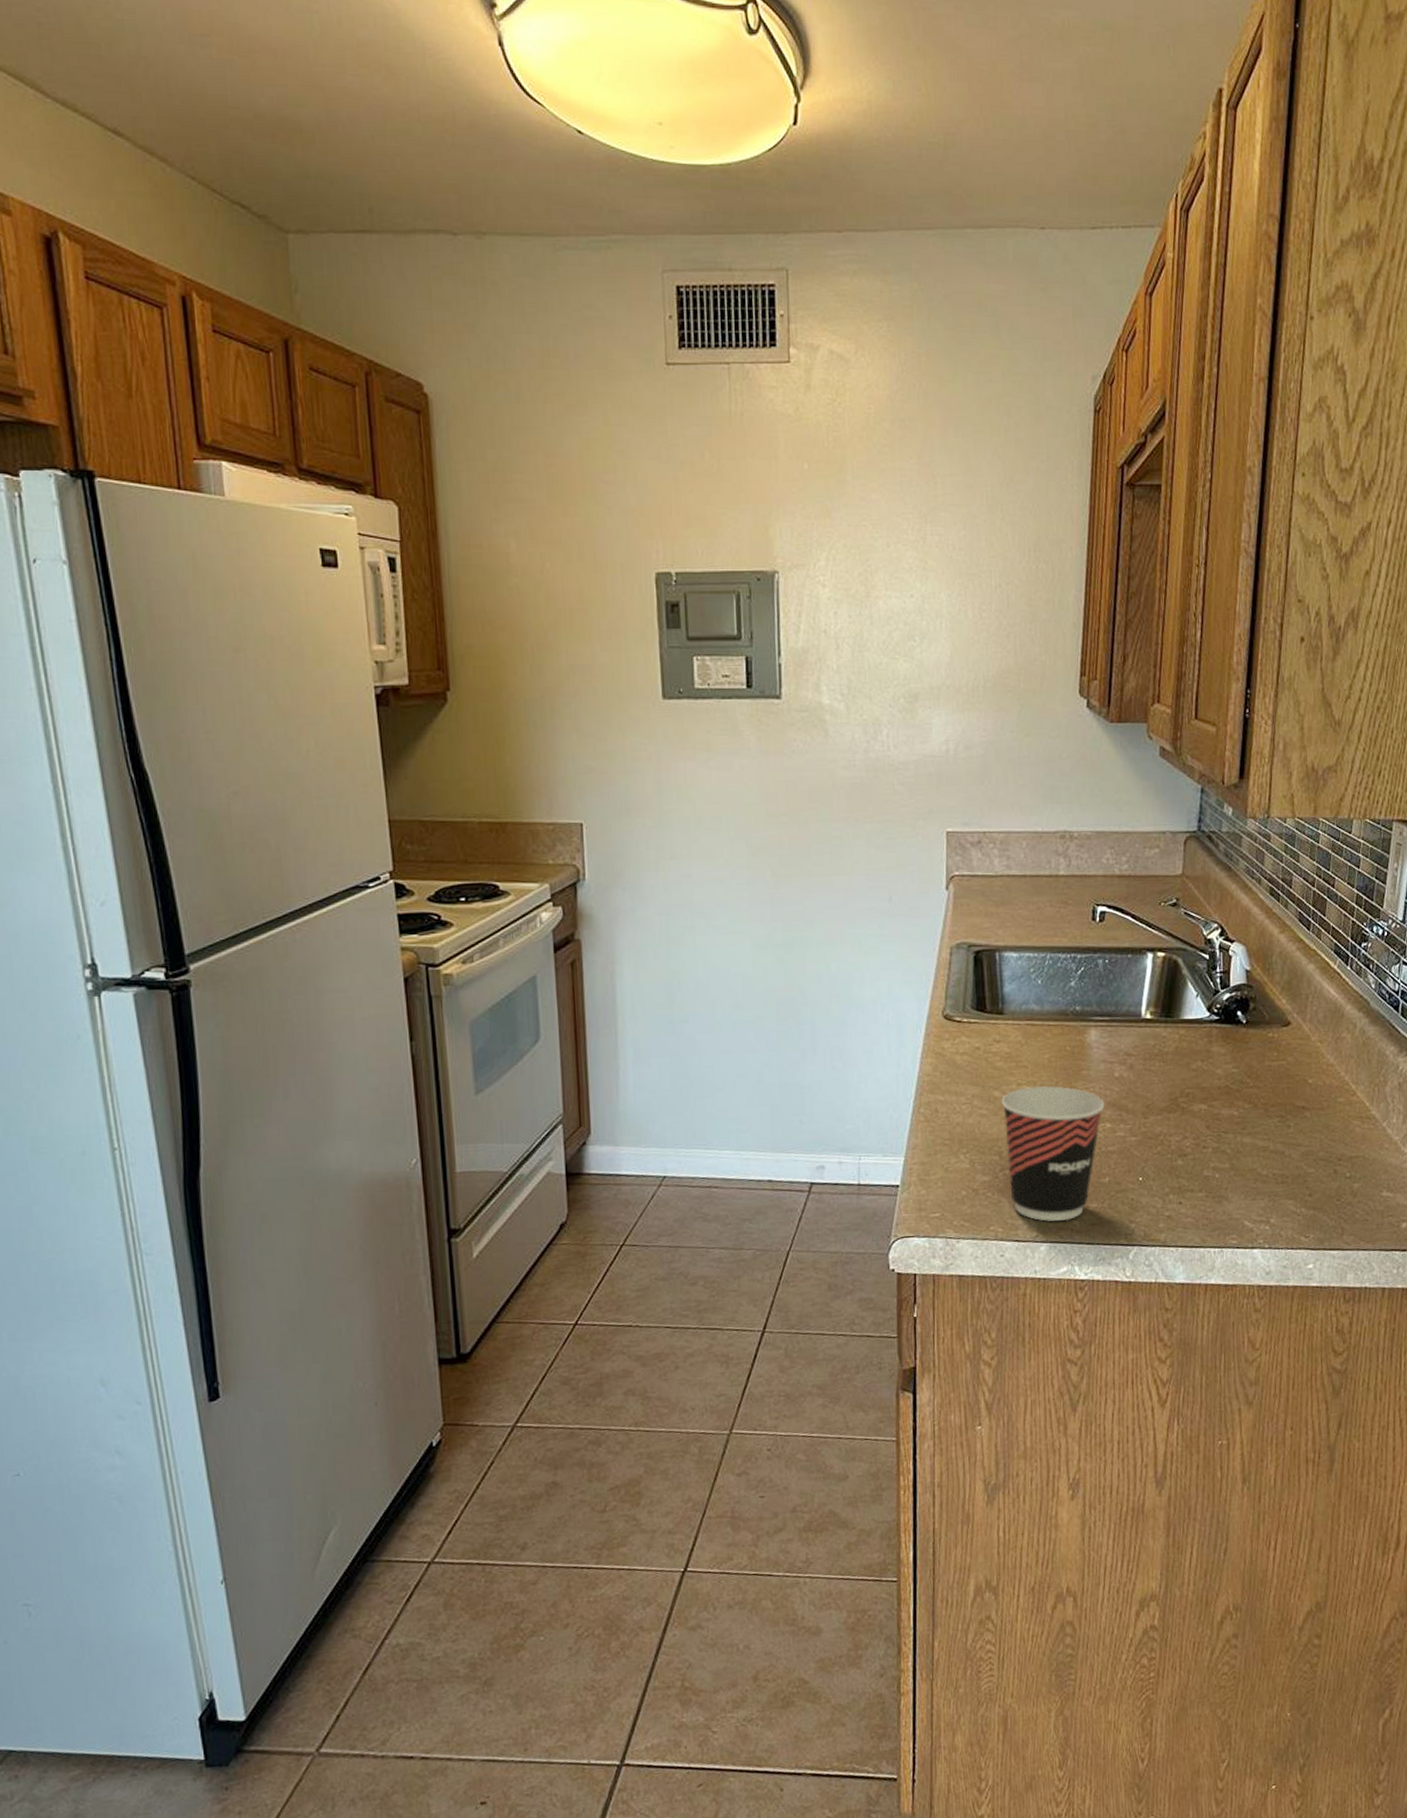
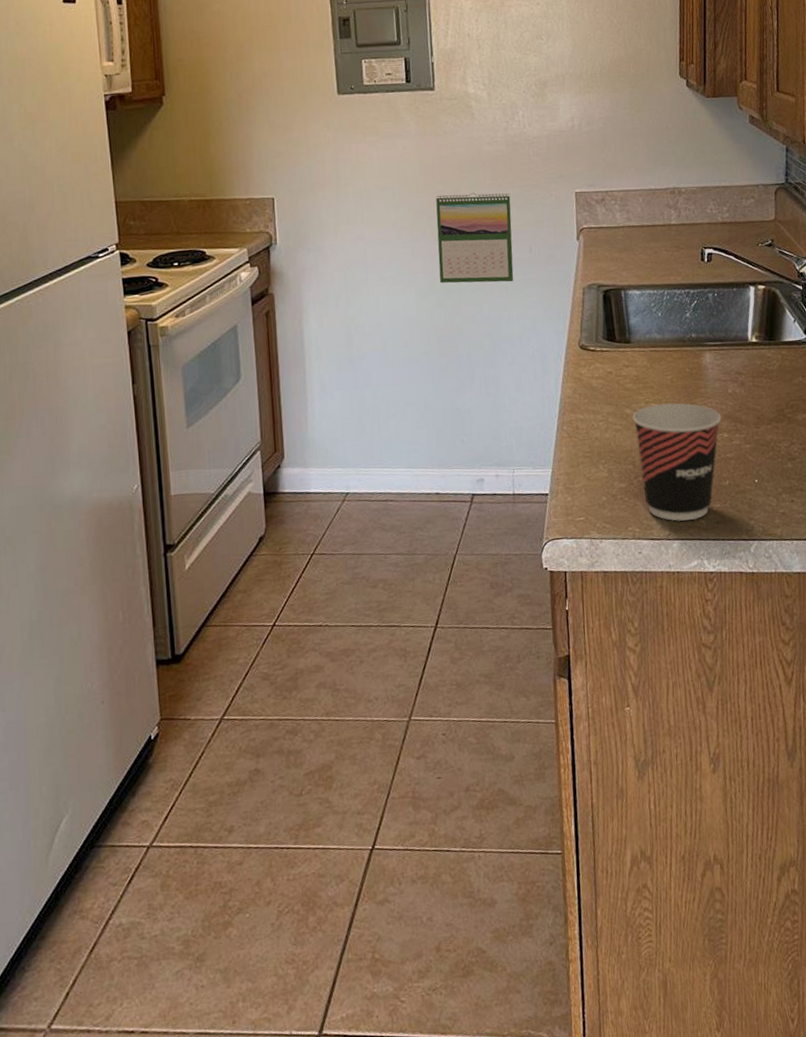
calendar: none [778,827,869,937] -> present [435,192,514,283]

